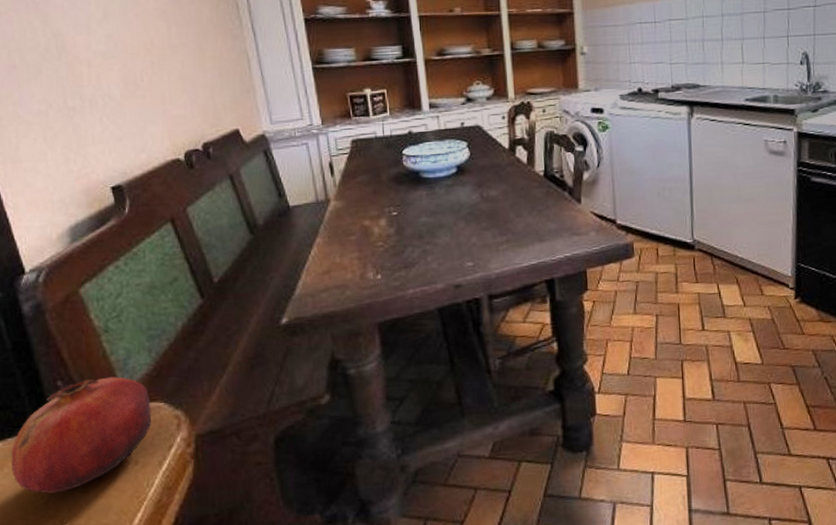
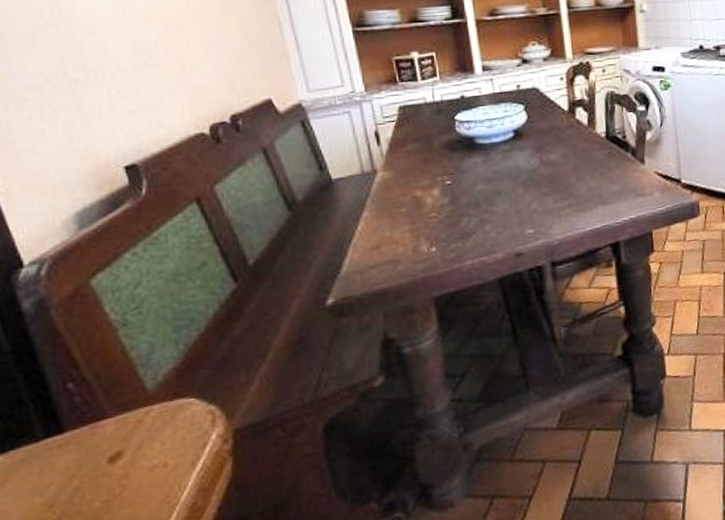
fruit: present [11,377,152,494] -> none [14,374,182,508]

